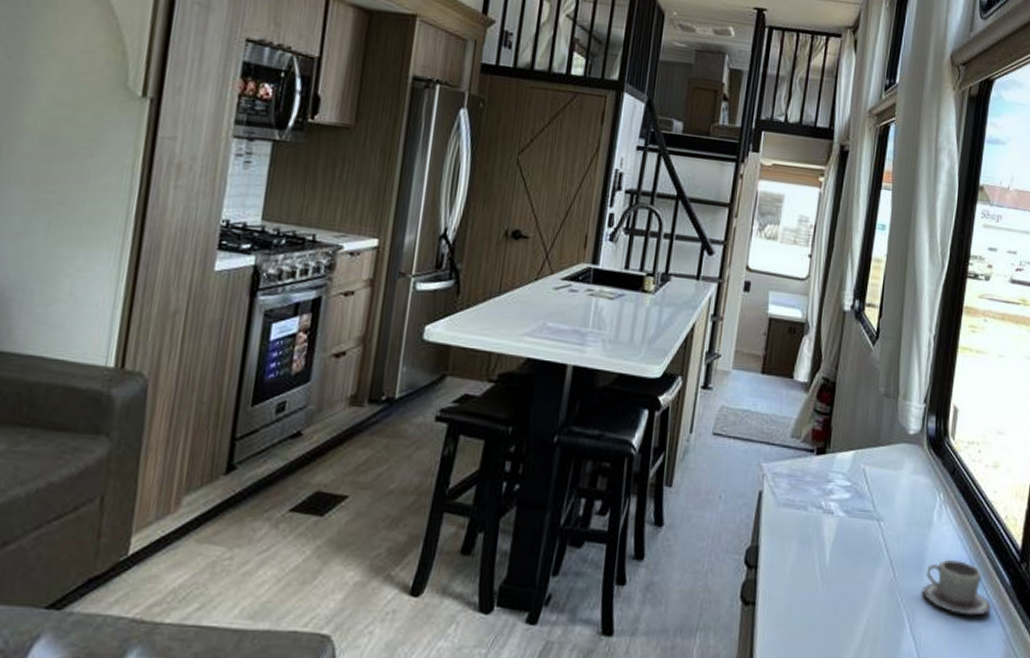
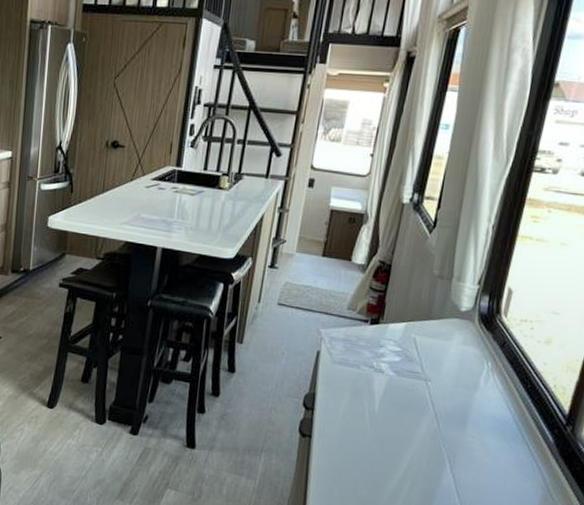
cup: present [922,559,992,616] -> none [464,416,533,465]

